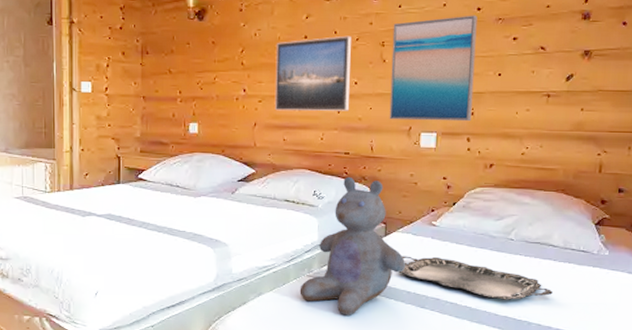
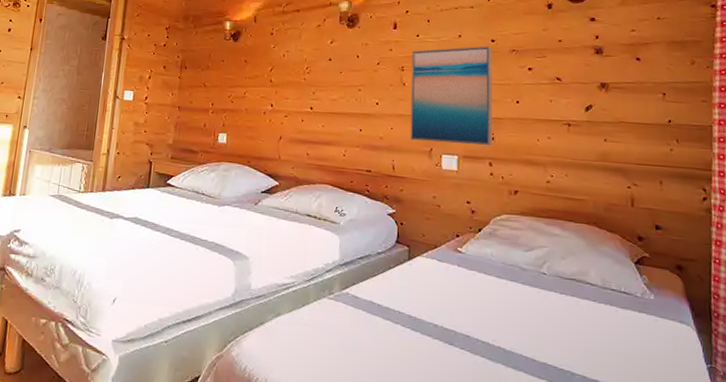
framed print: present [275,35,351,111] -> none [300,60,372,130]
stuffed bear: present [299,176,406,316] -> none [319,194,432,347]
serving tray: present [398,256,553,300] -> none [424,283,596,344]

